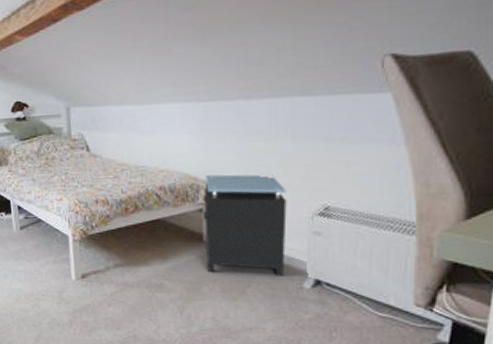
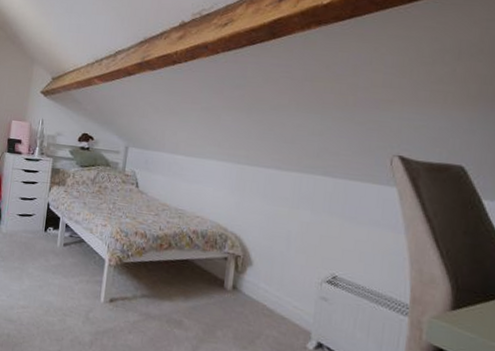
nightstand: present [202,174,287,276] -> none [223,228,302,334]

